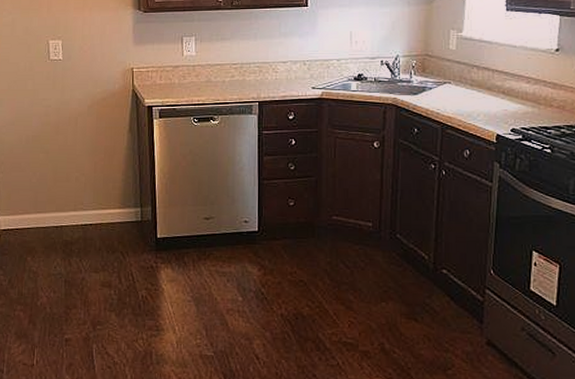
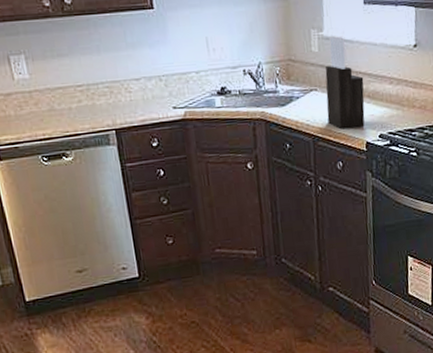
knife block: none [458,37,500,119] -> present [325,36,365,129]

